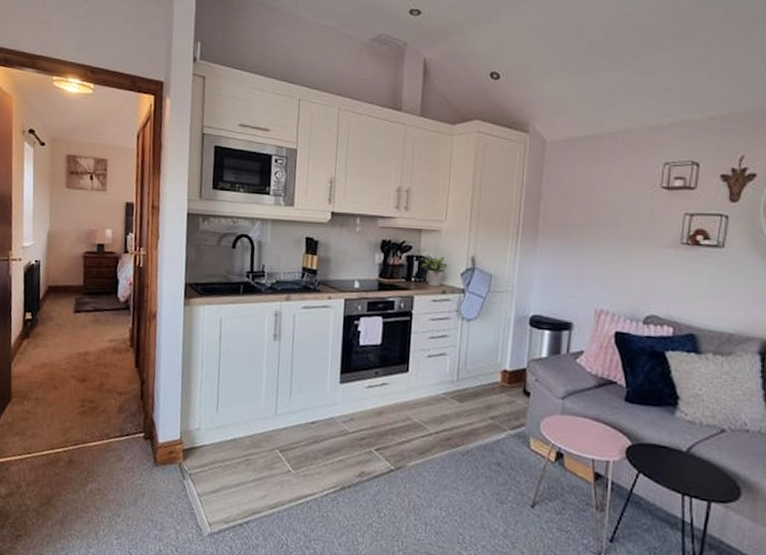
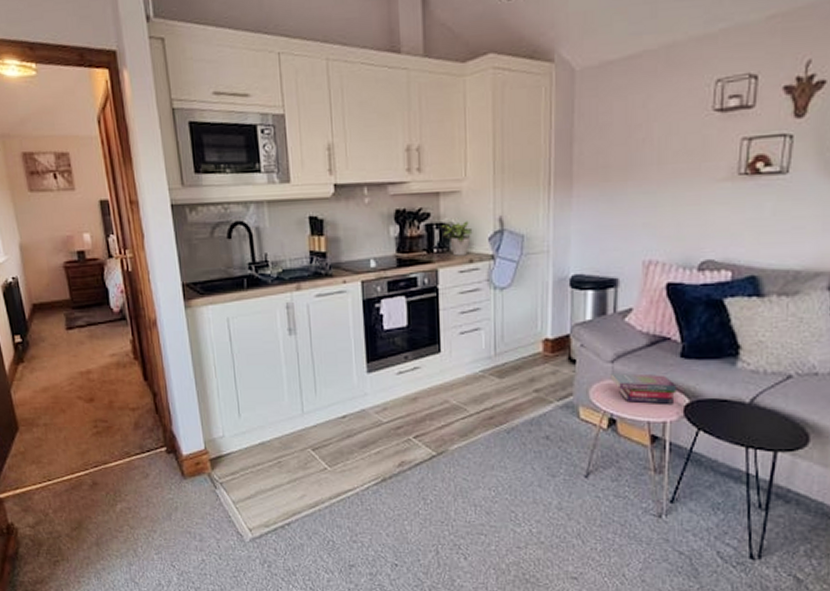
books: none [560,409,621,445] -> present [610,373,677,404]

